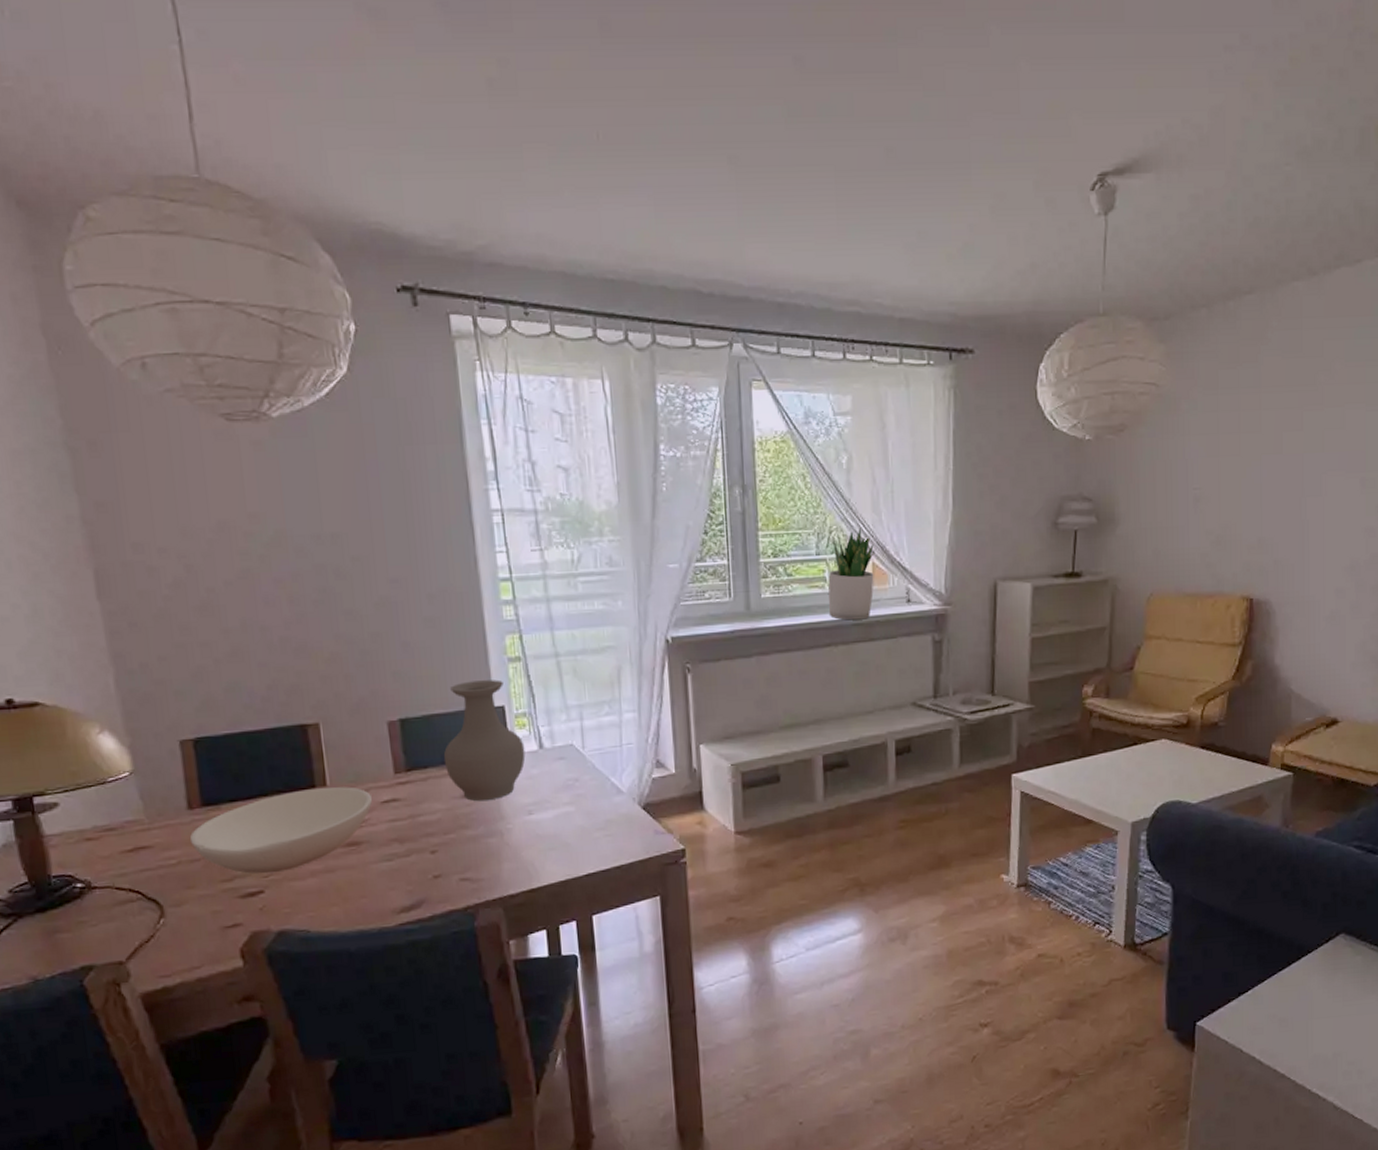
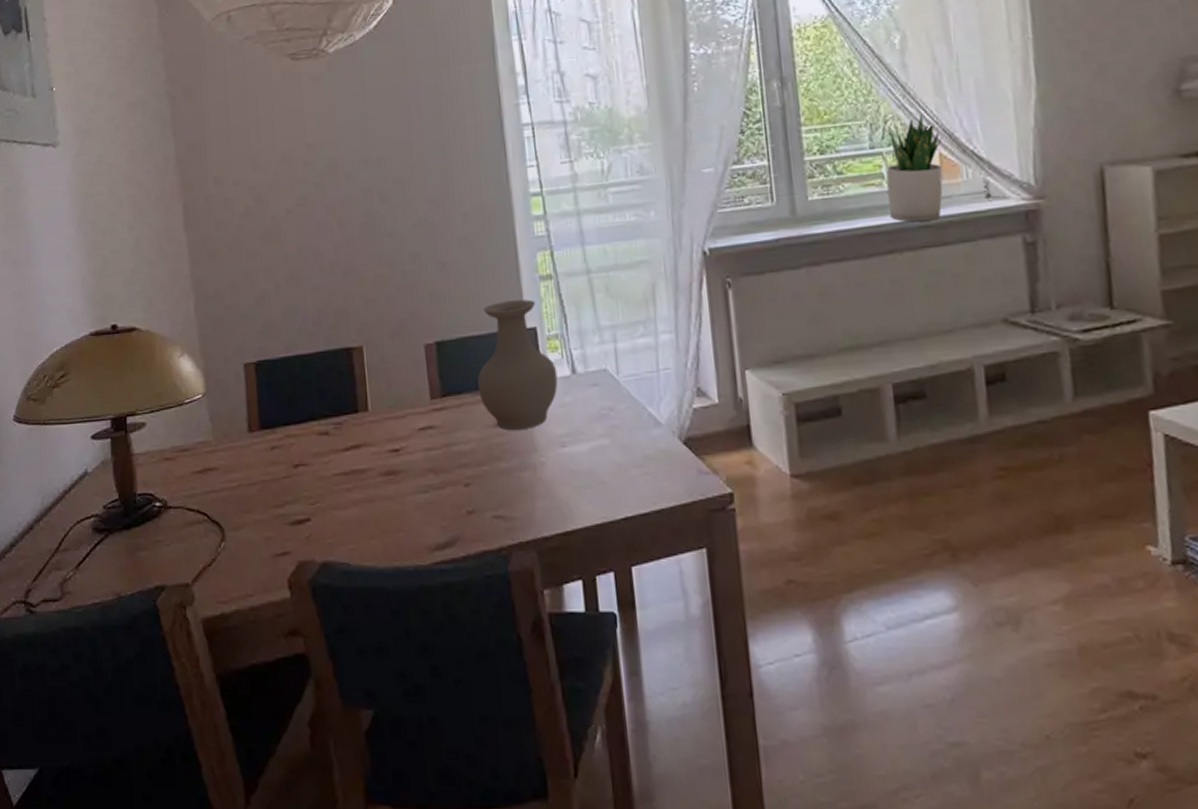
bowl: present [189,786,373,874] -> none [248,412,410,501]

